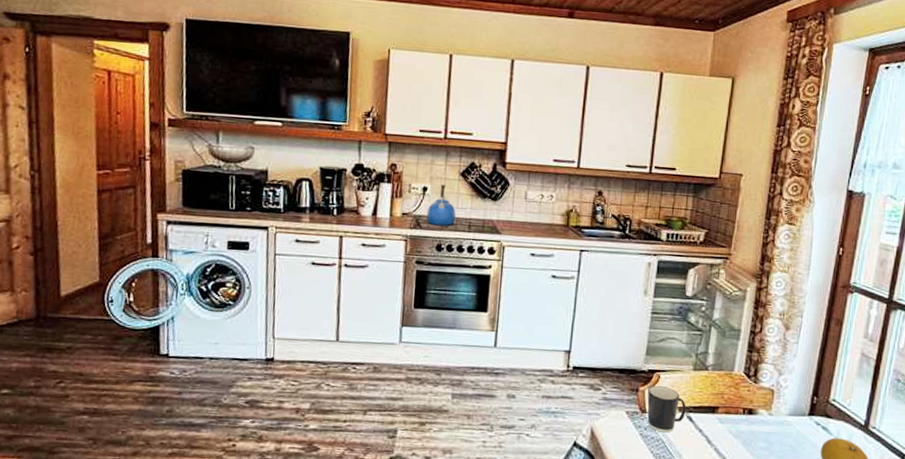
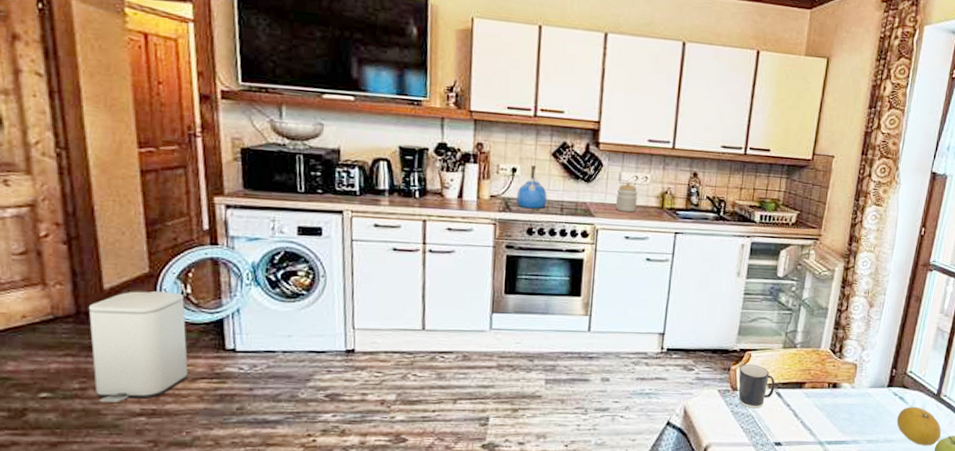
pedal bin: none [47,298,128,402] -> present [88,290,189,404]
jar: none [521,200,543,230] -> present [615,181,638,213]

